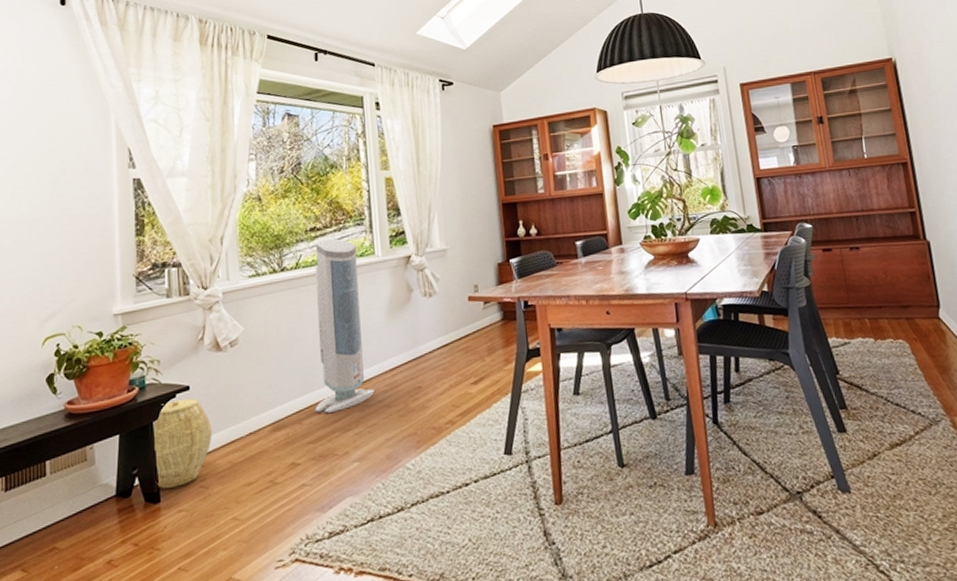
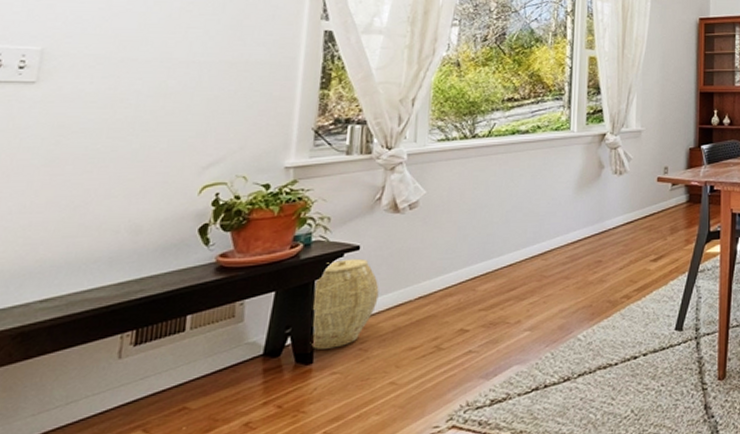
air purifier: present [315,237,374,414] -> none [491,109,554,282]

